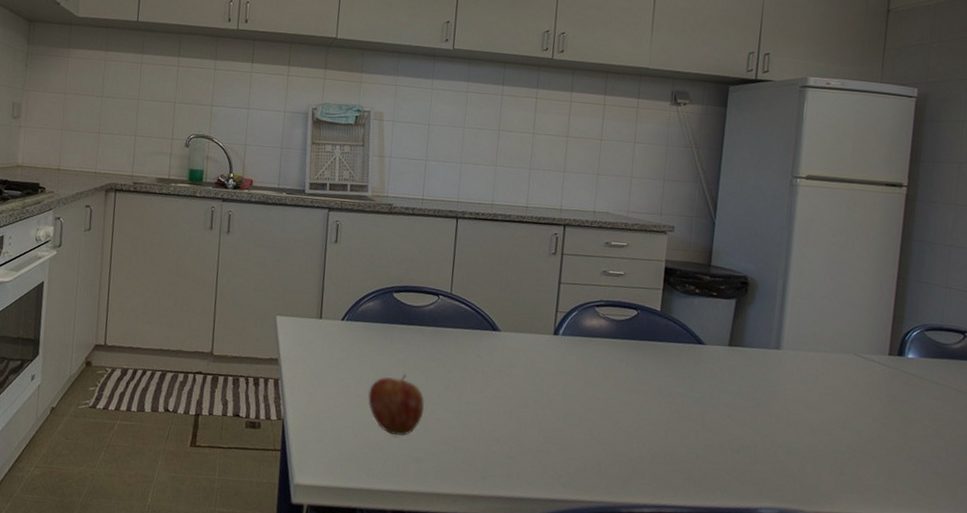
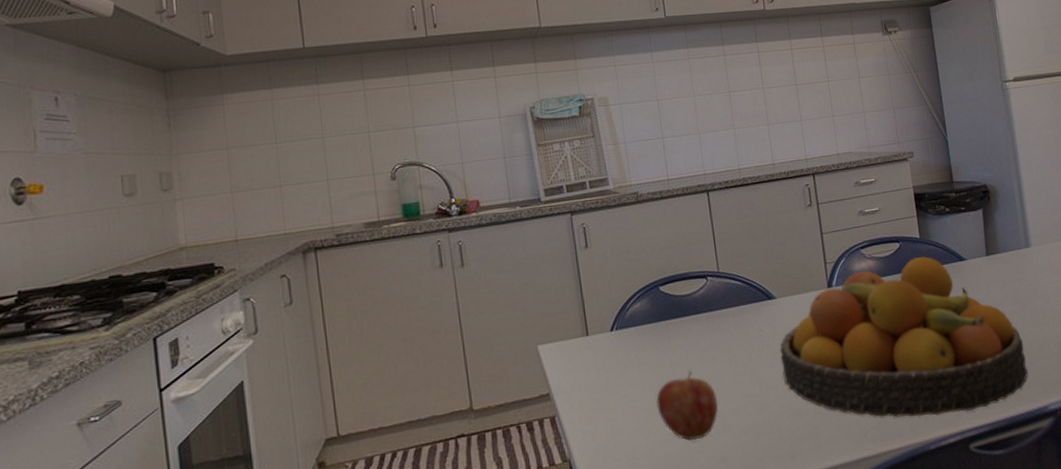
fruit bowl: none [490,327,748,490] -> present [779,256,1028,418]

